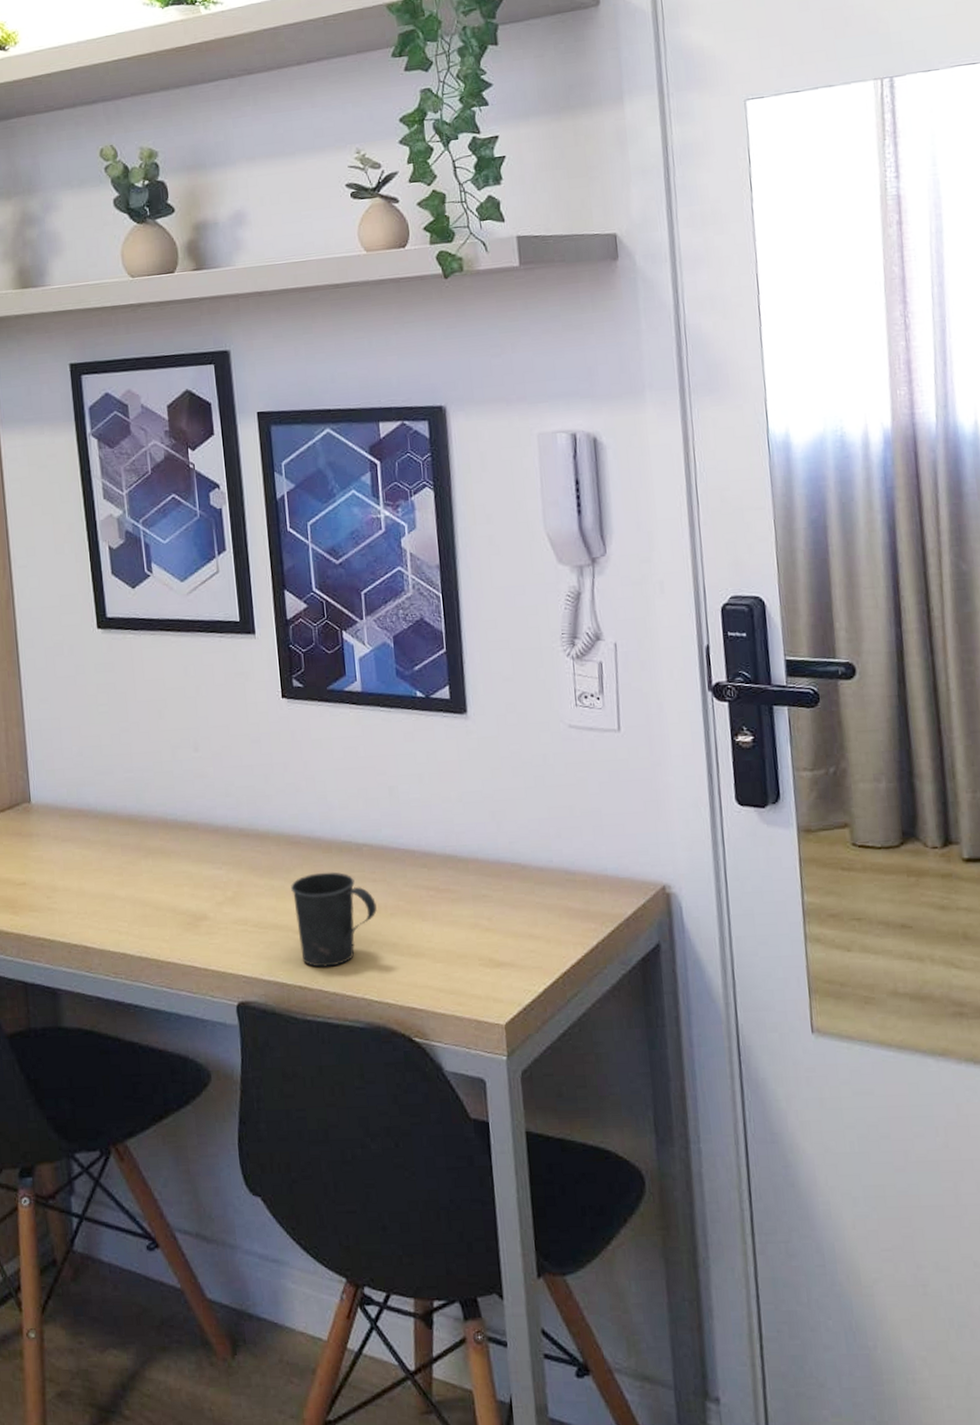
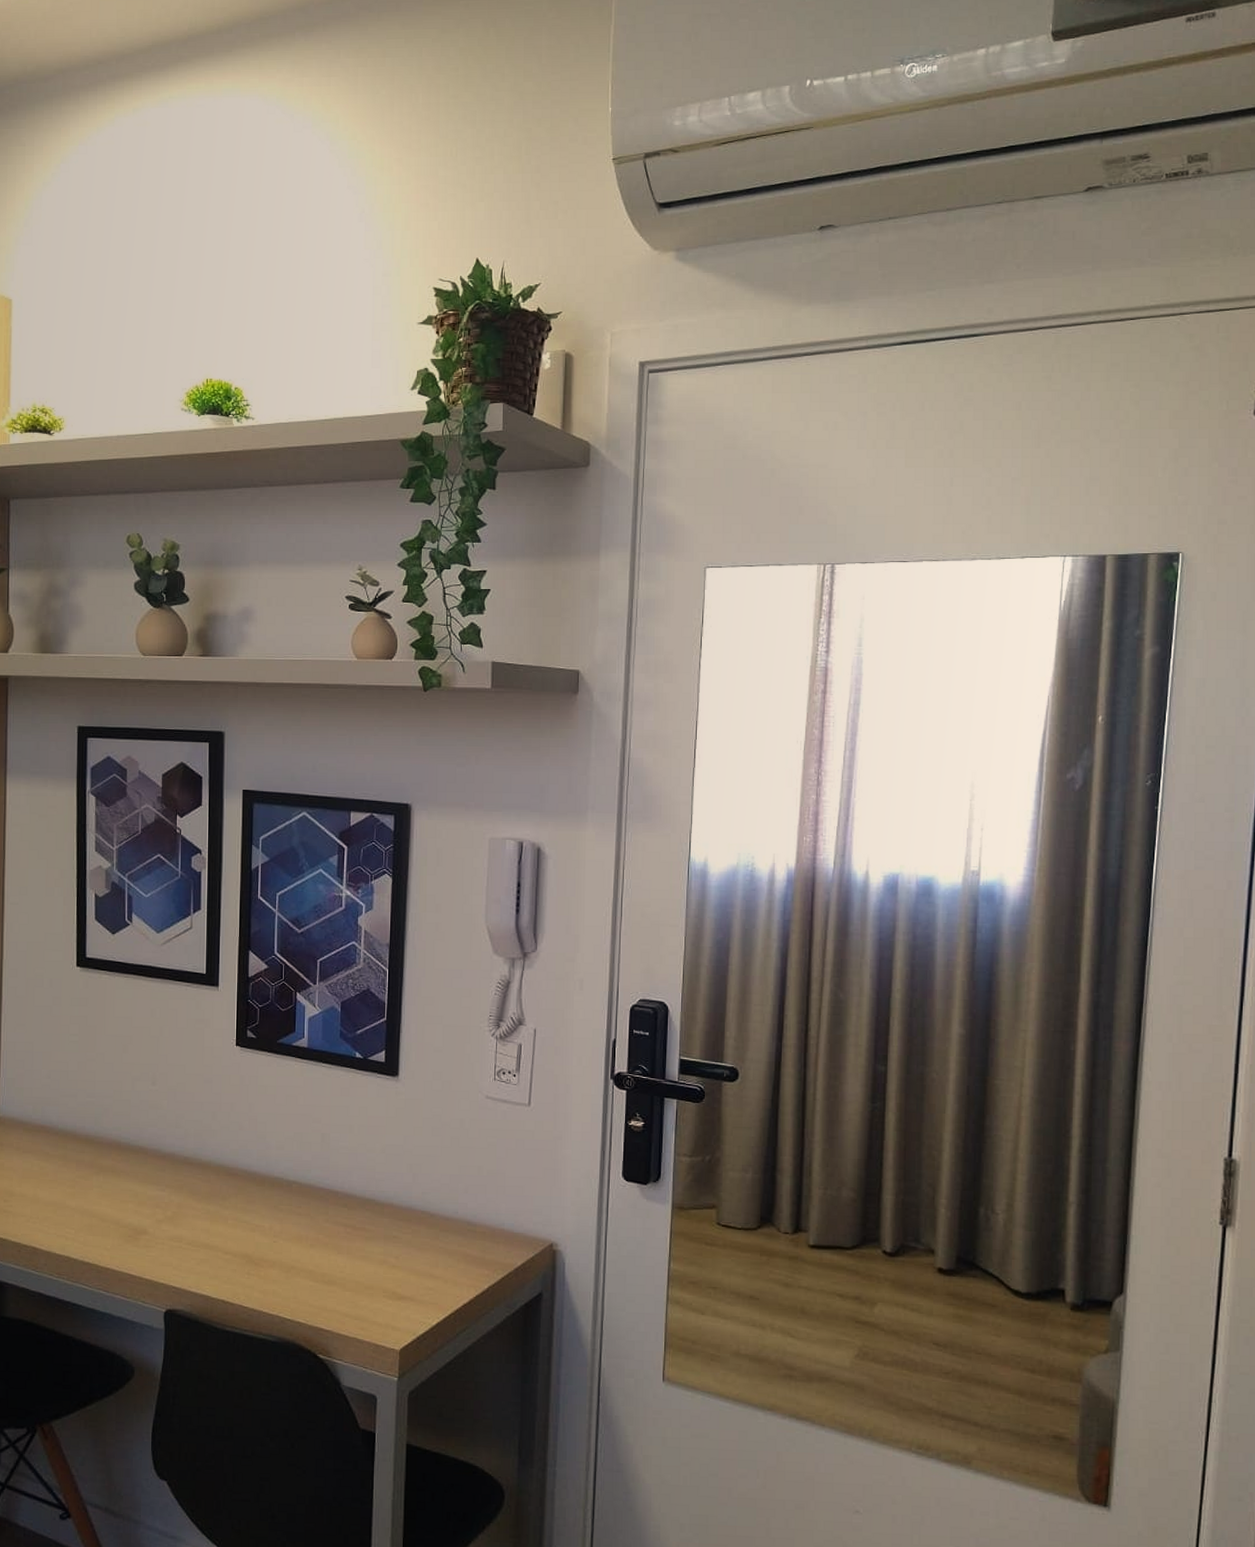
mug: present [291,872,377,968] -> none [225,1202,299,1286]

